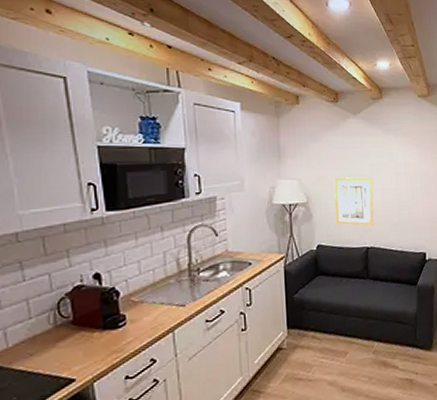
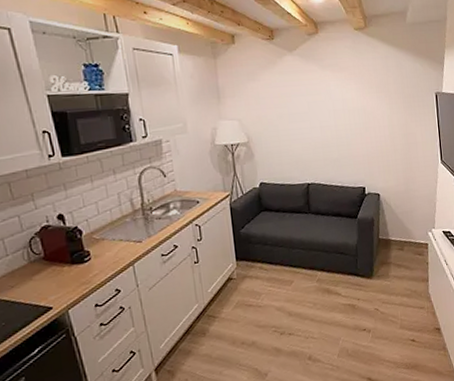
wall art: present [334,177,374,226] -> none [273,115,313,163]

